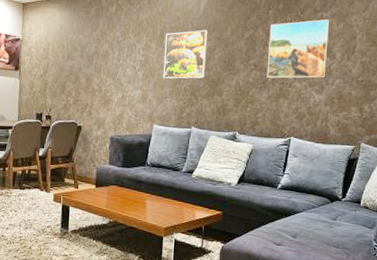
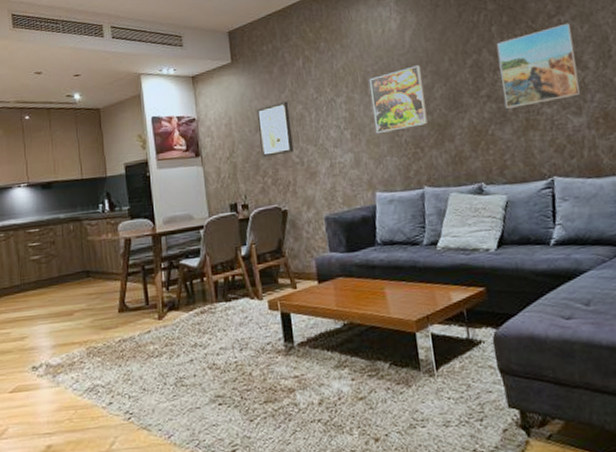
wall art: none [69,38,98,82] -> present [256,101,294,157]

